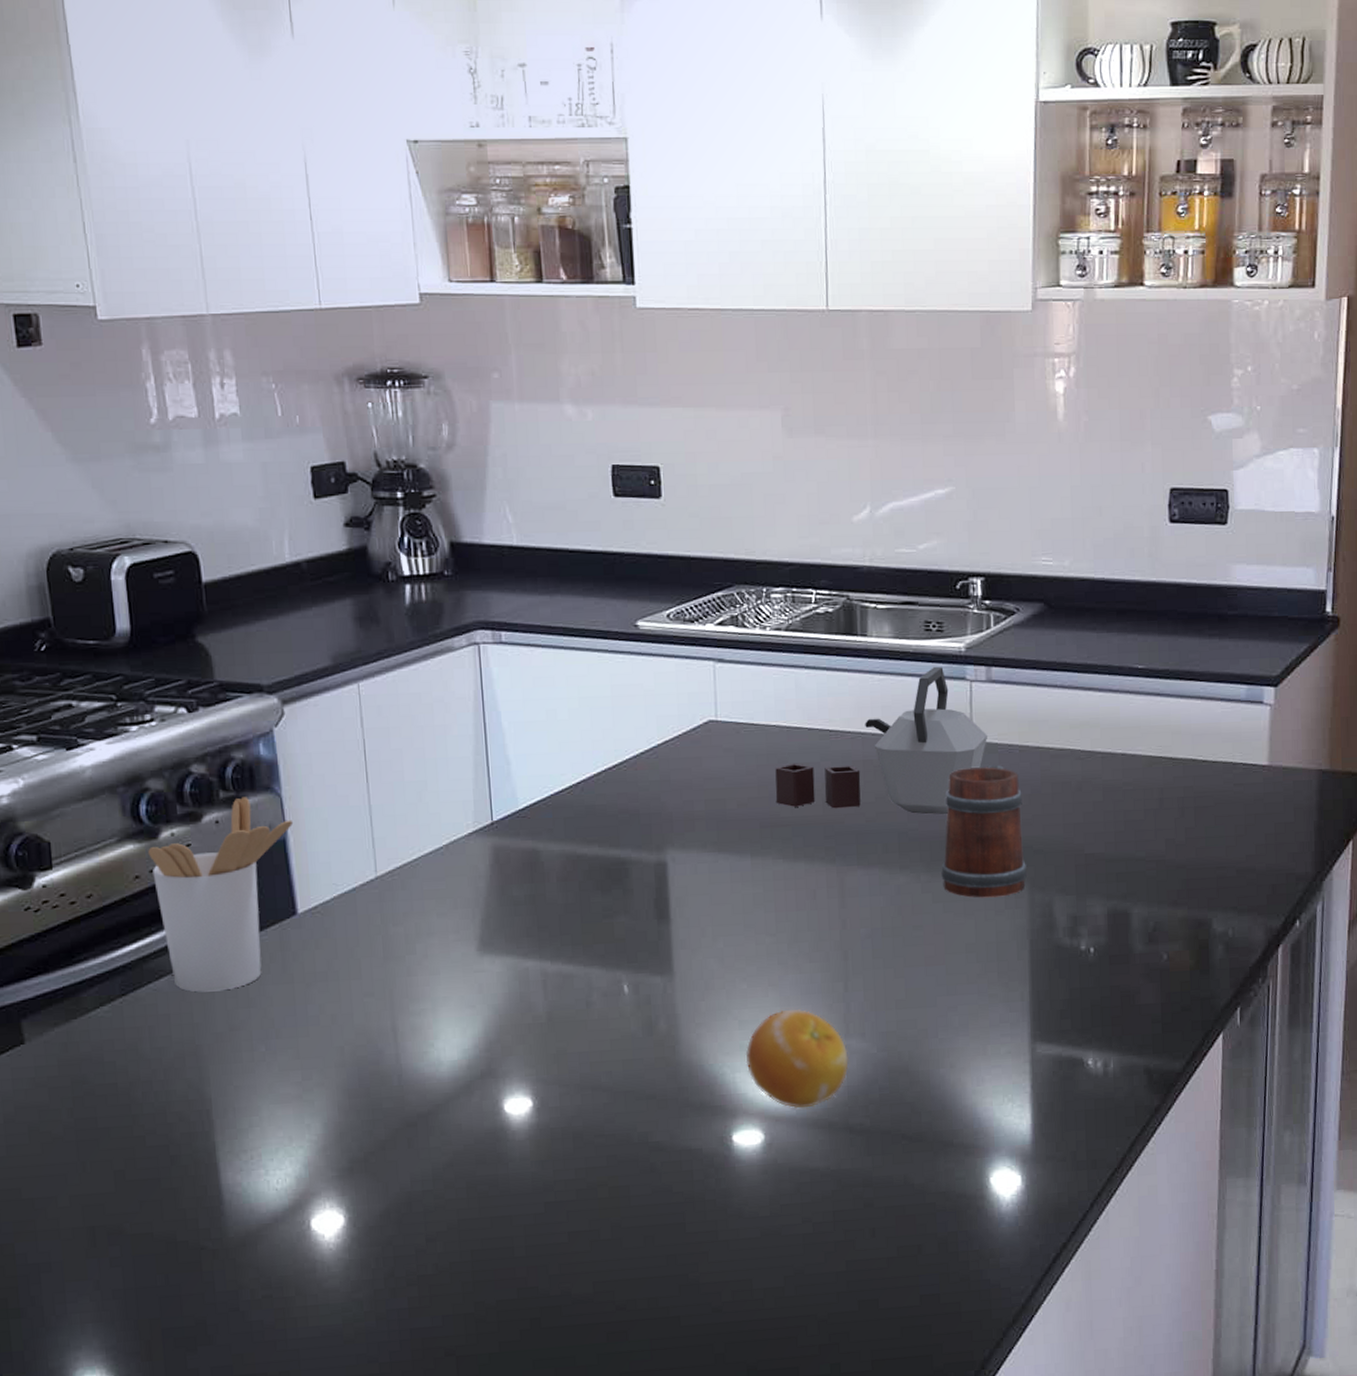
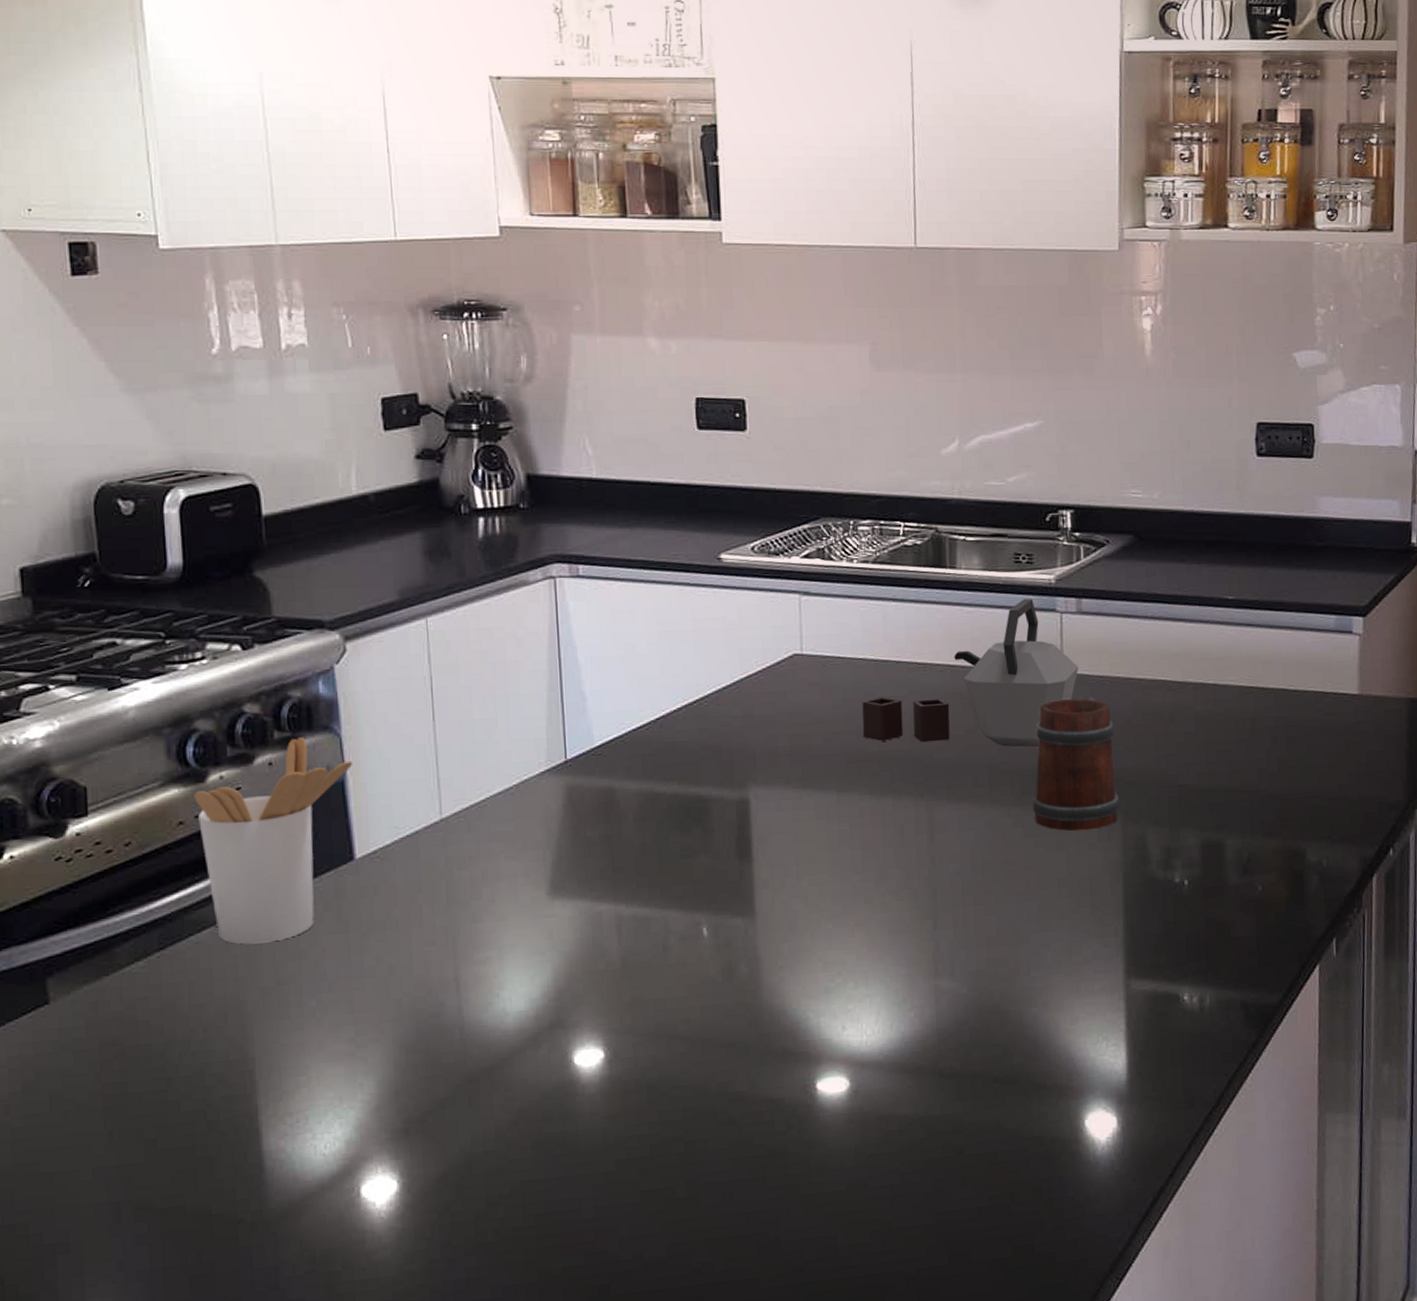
fruit: present [745,1008,849,1109] -> none [830,948,938,1054]

